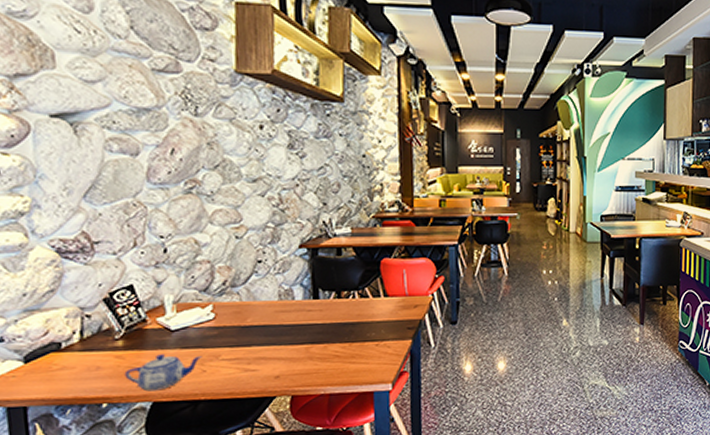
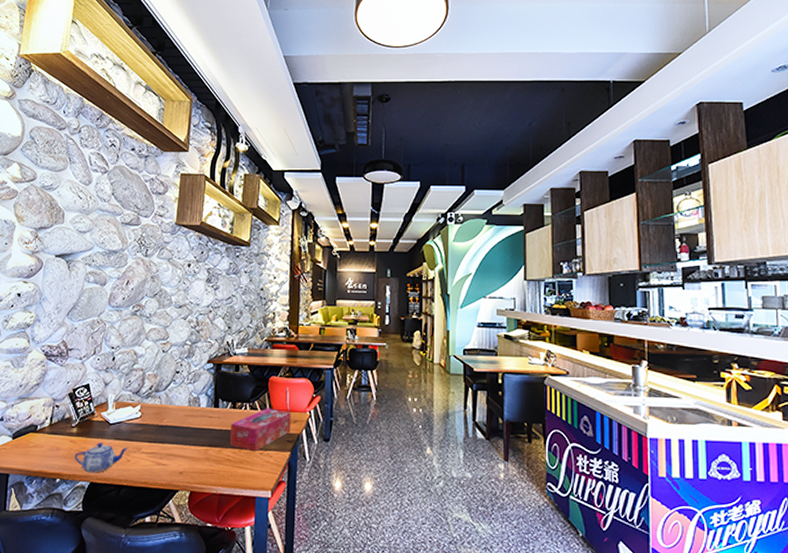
tissue box: none [336,294,411,344] -> present [229,408,291,452]

